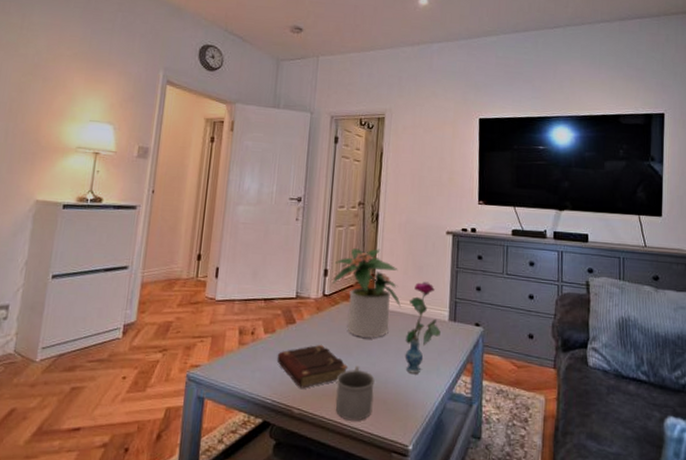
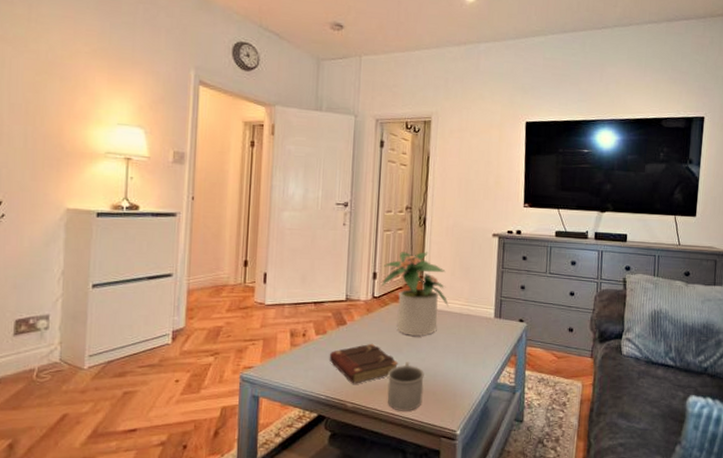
vase: present [404,281,441,374] -> none [452,282,487,367]

